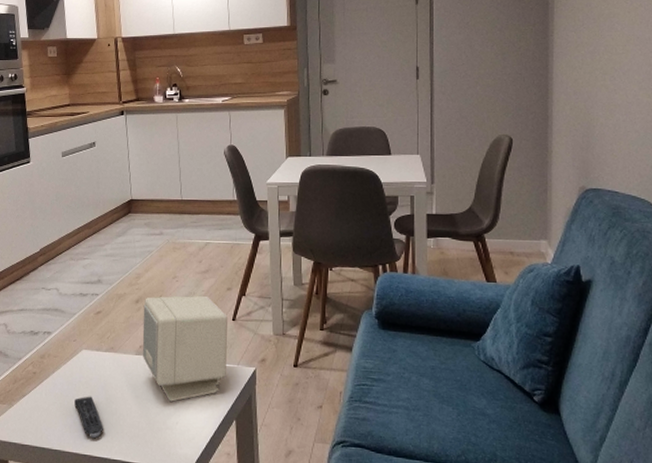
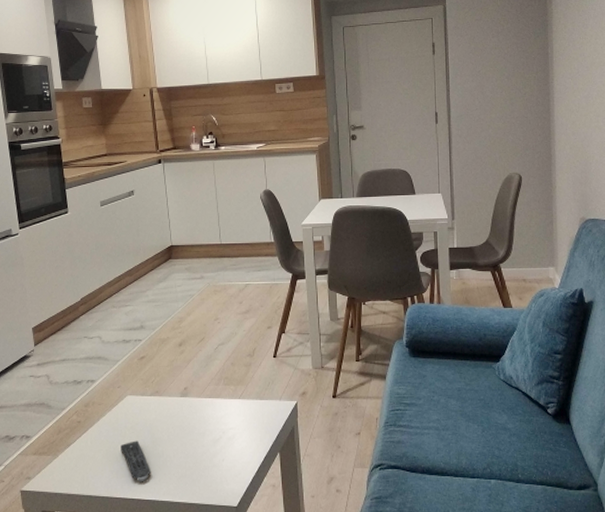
speaker: present [142,295,229,402] -> none [186,335,270,440]

